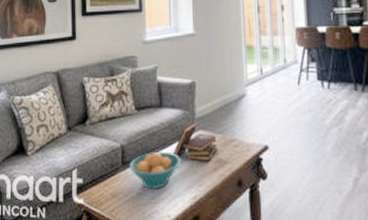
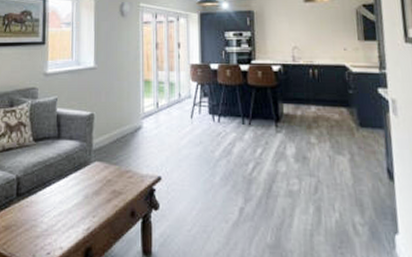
fruit bowl: present [129,151,182,190] -> none [23,182,77,221]
book: present [173,123,217,161] -> none [68,154,112,192]

